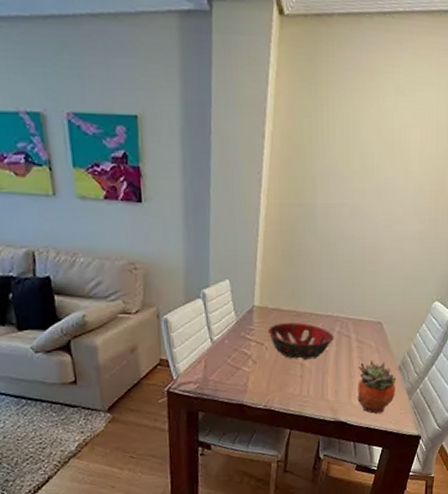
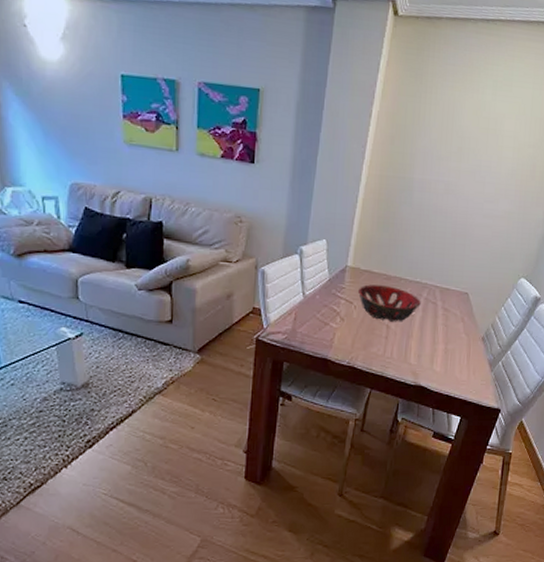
succulent planter: present [358,360,397,414] -> none [439,329,479,383]

